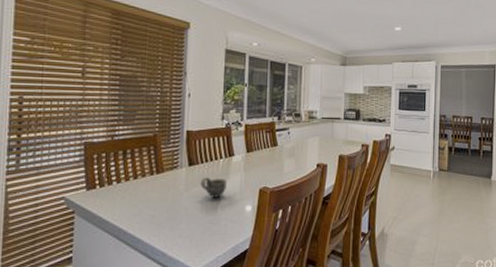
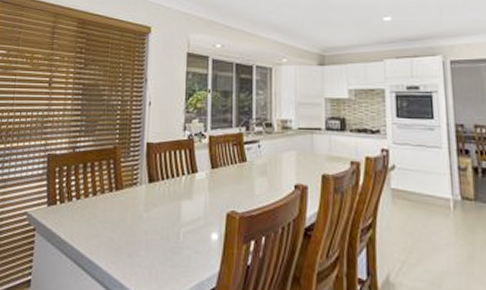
cup: present [200,177,228,198] -> none [160,196,191,222]

